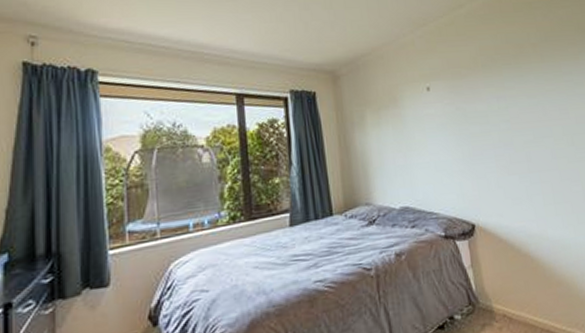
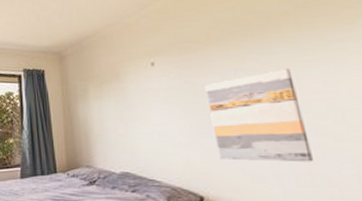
wall art: none [473,97,554,186] -> present [204,68,313,162]

